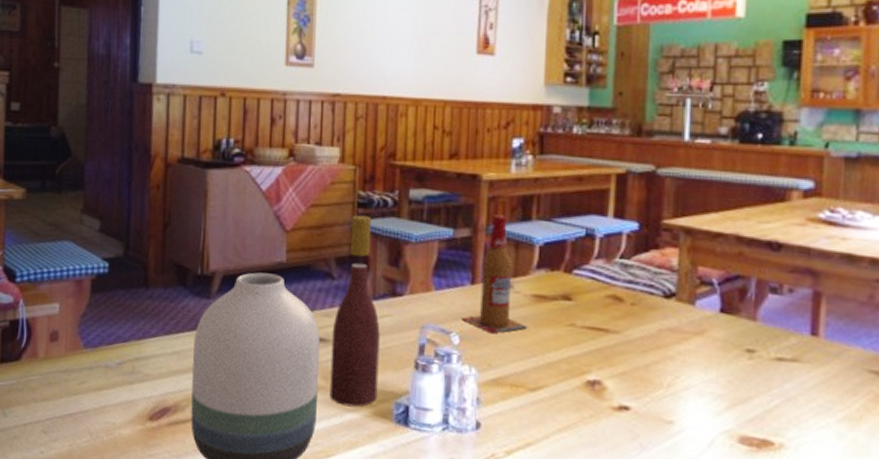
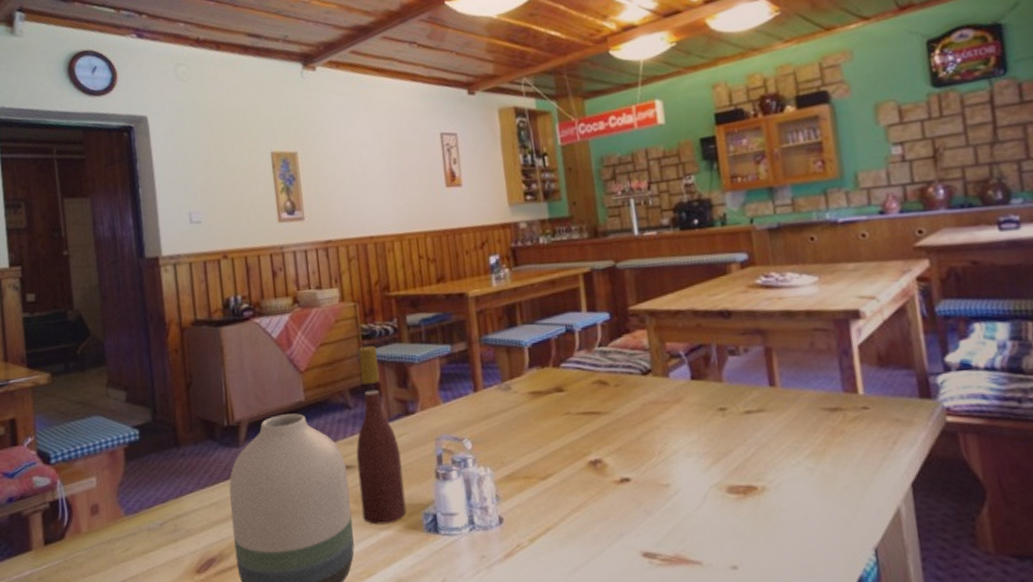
beer bottle: present [462,214,528,334] -> none [471,325,530,434]

